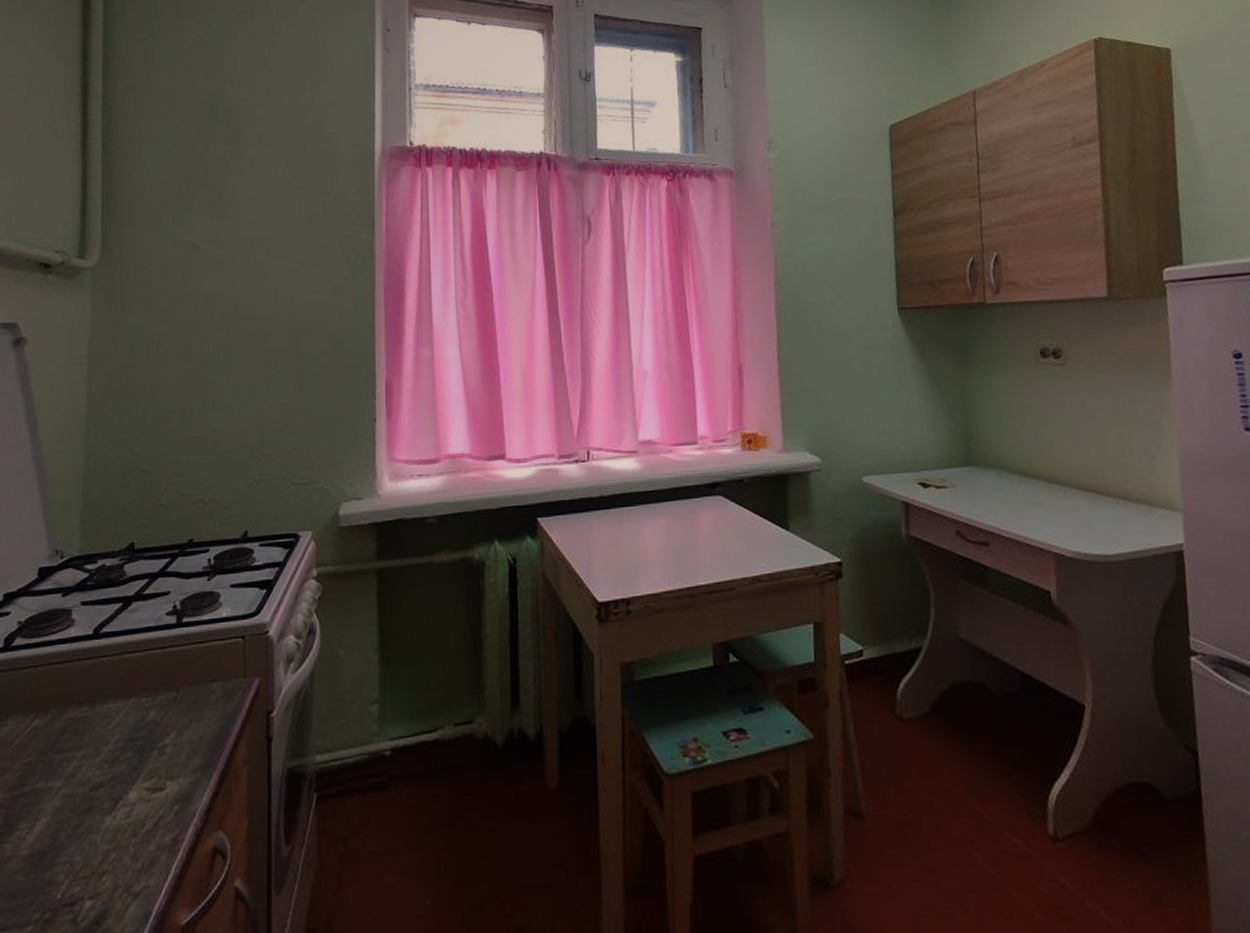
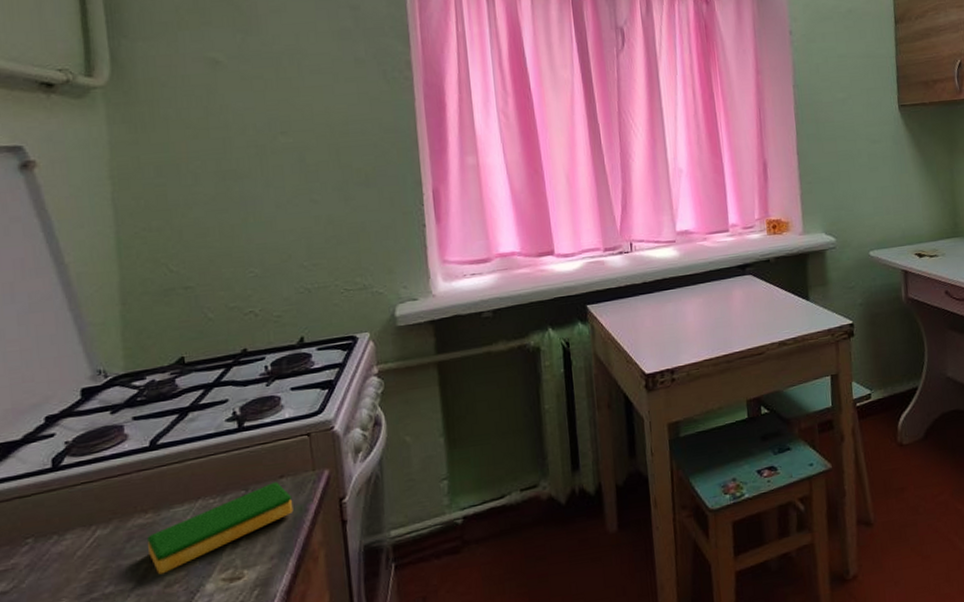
dish sponge: none [80,686,221,775] -> present [147,482,294,575]

